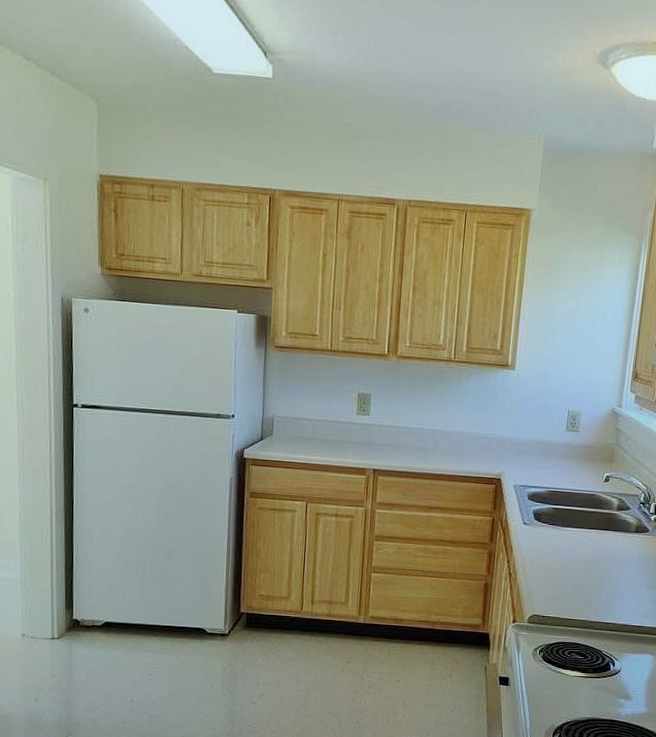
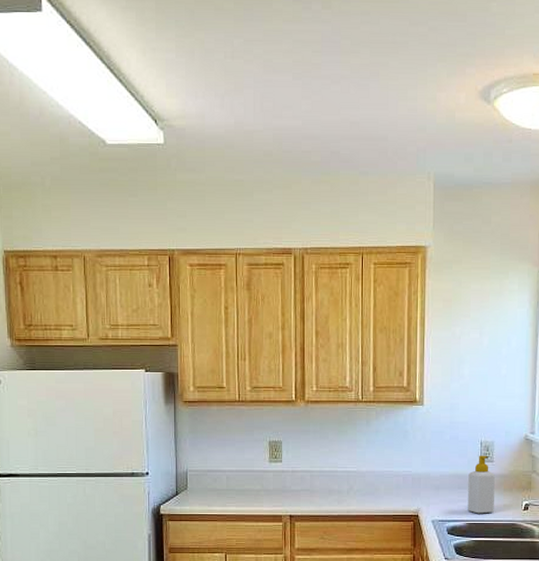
soap bottle: none [550,424,579,483] -> present [468,455,495,514]

